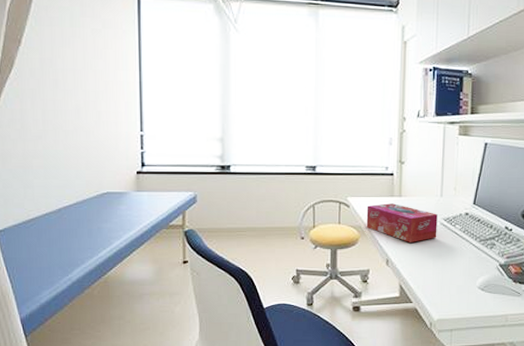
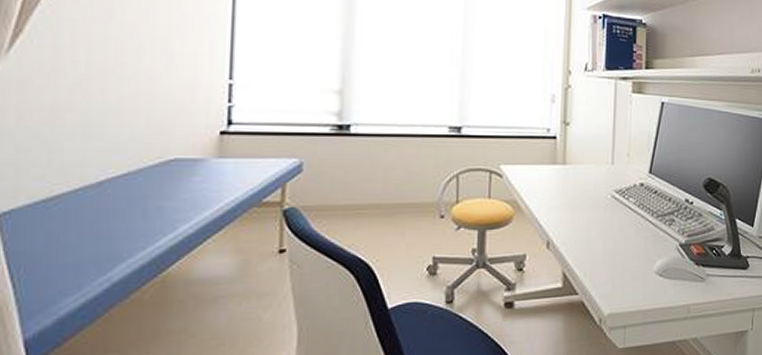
tissue box: present [366,203,438,242] -> none [523,172,608,220]

